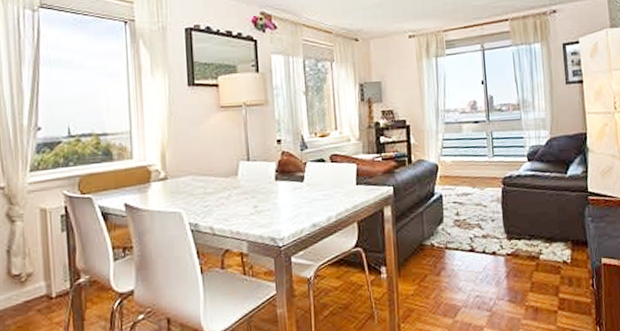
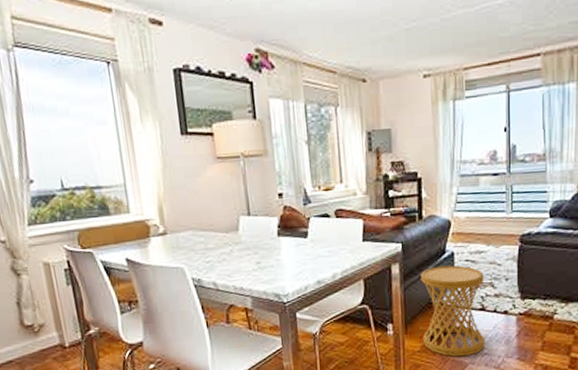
side table: none [412,207,476,300] -> present [421,265,484,357]

